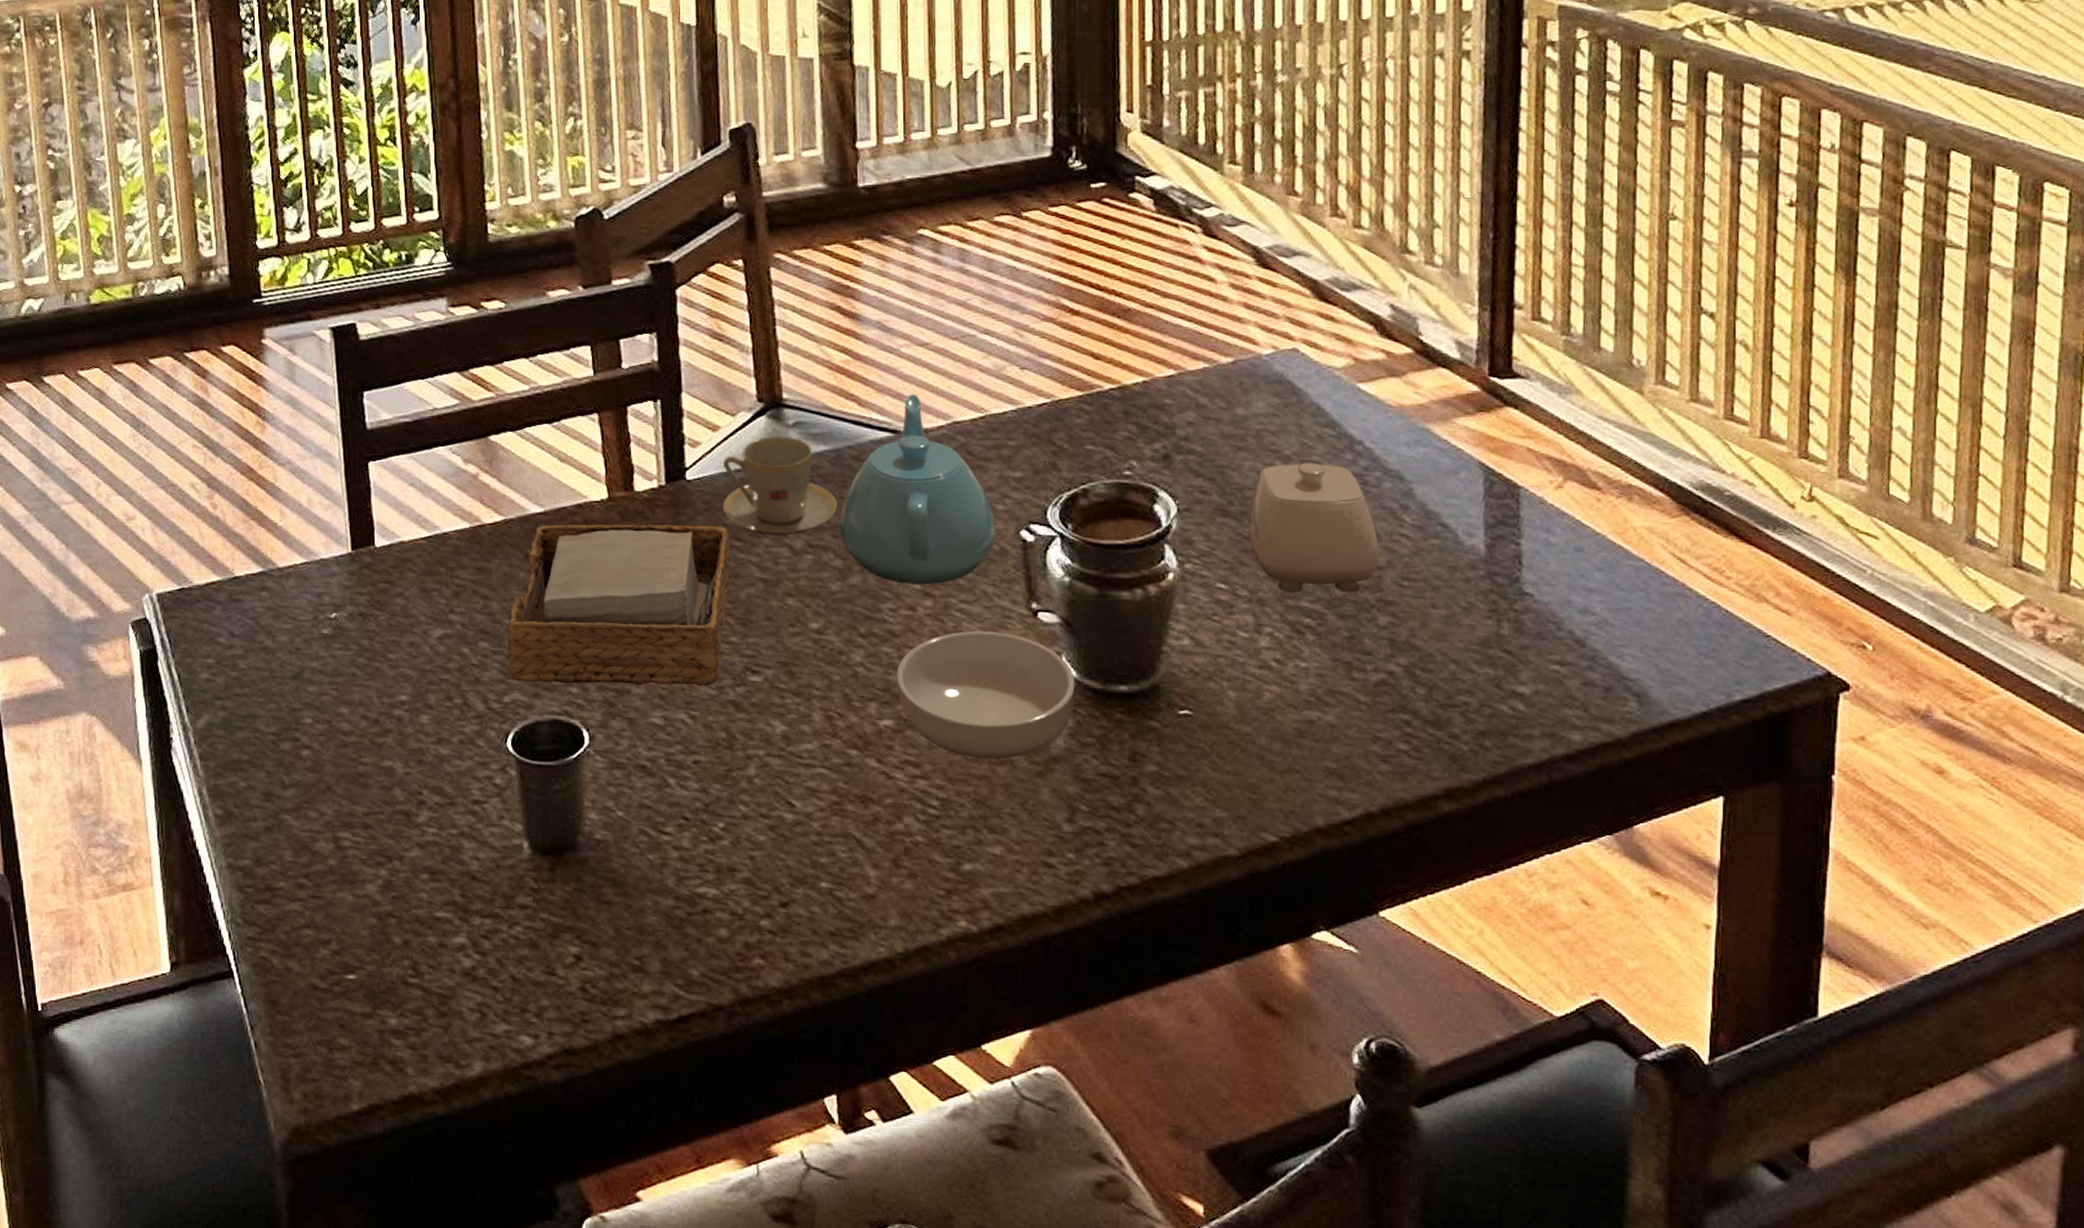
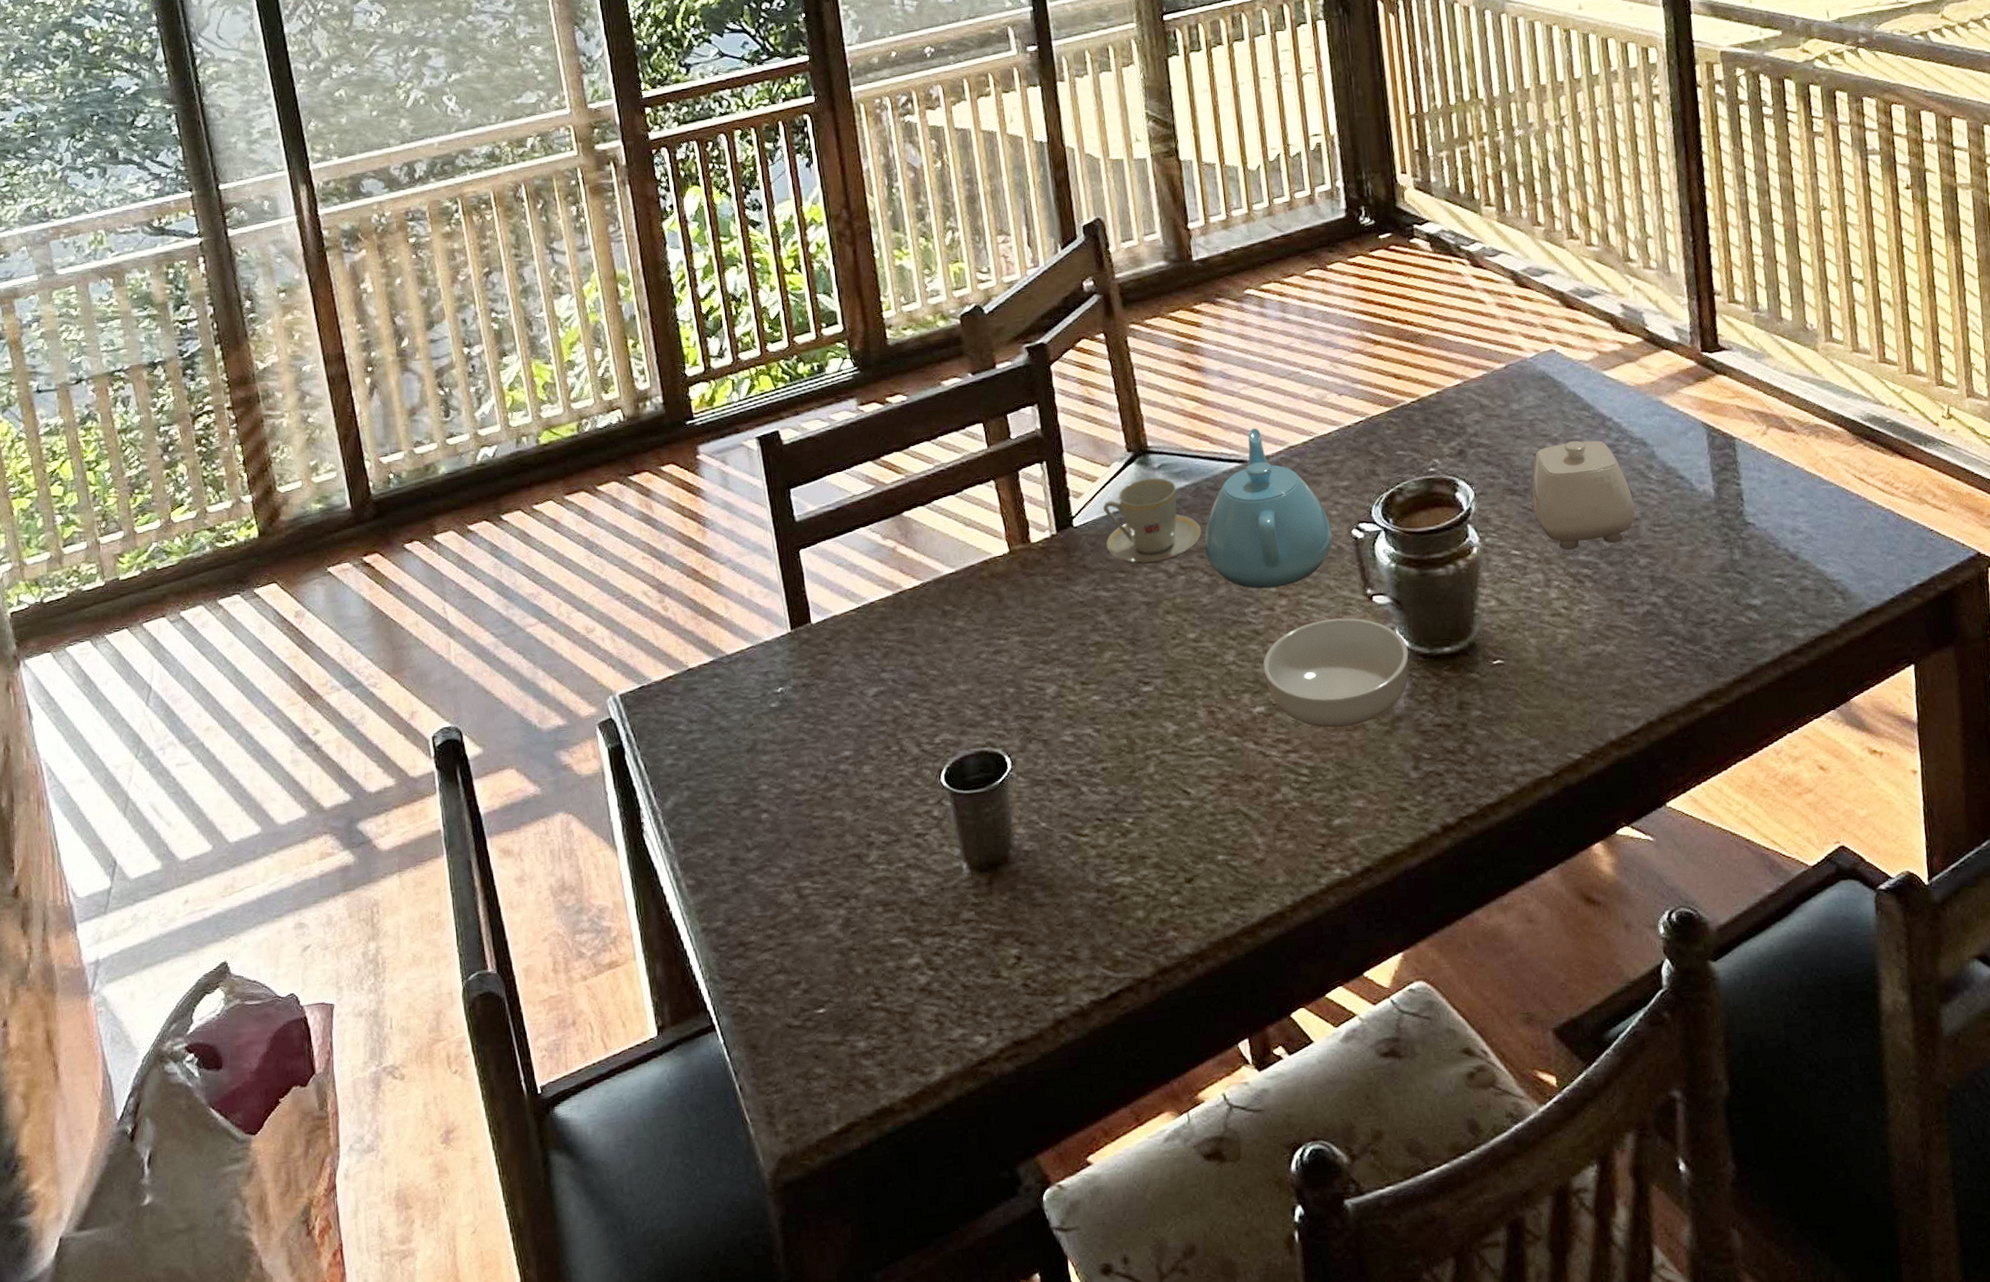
napkin holder: present [508,524,731,686] -> none [933,562,1118,723]

